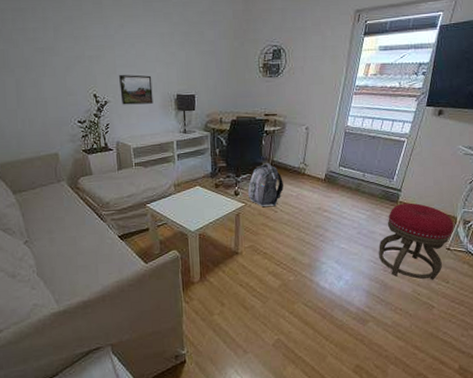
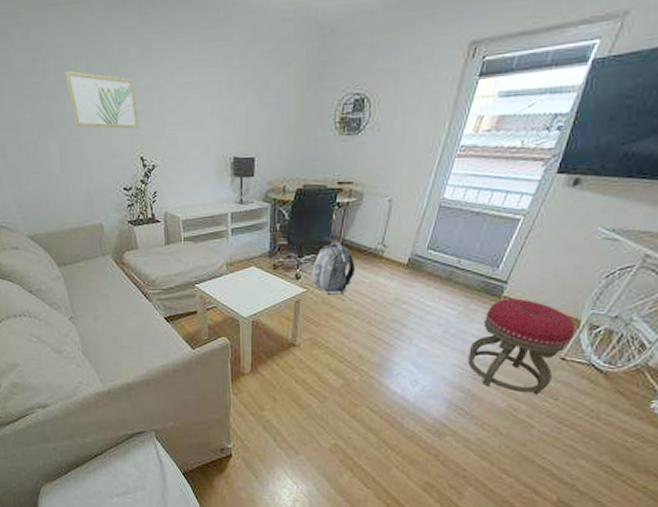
wall art: none [22,20,91,71] -> present [65,70,138,129]
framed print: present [119,74,153,105] -> none [169,133,206,170]

